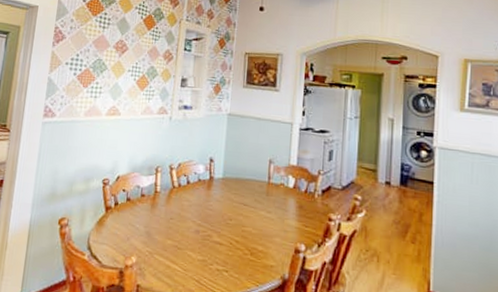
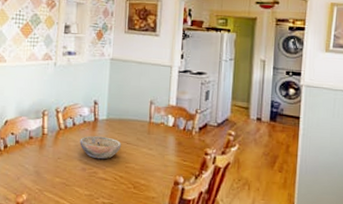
bowl: none [193,195,239,222] -> present [79,136,122,160]

